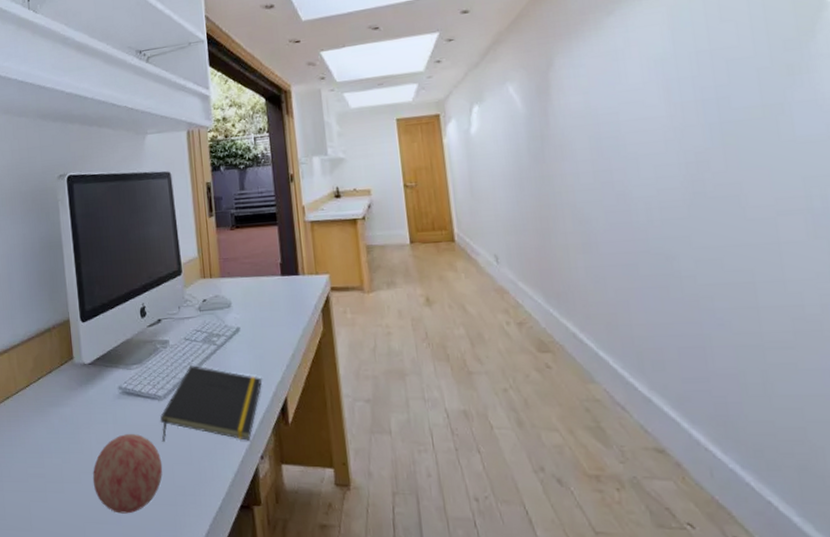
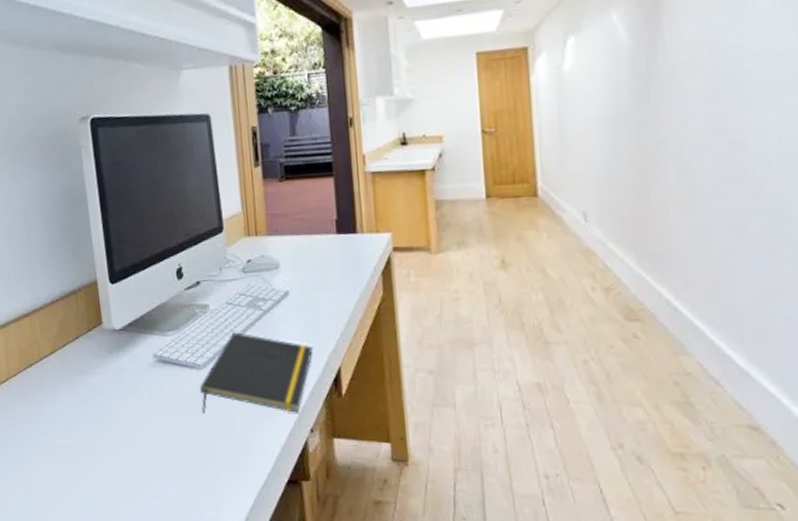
decorative ball: present [92,434,163,514] -> none [126,405,203,488]

